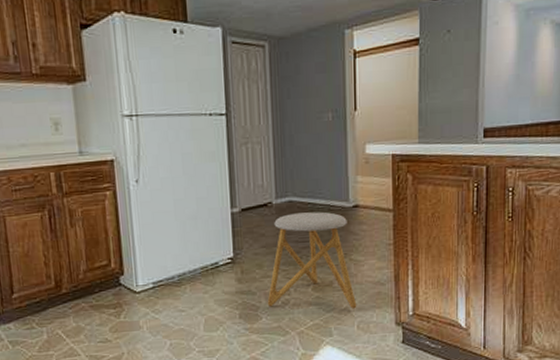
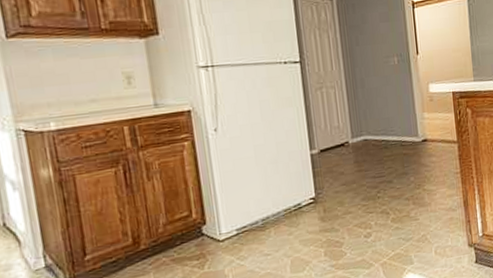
stool: present [267,211,357,309] -> none [350,147,433,242]

